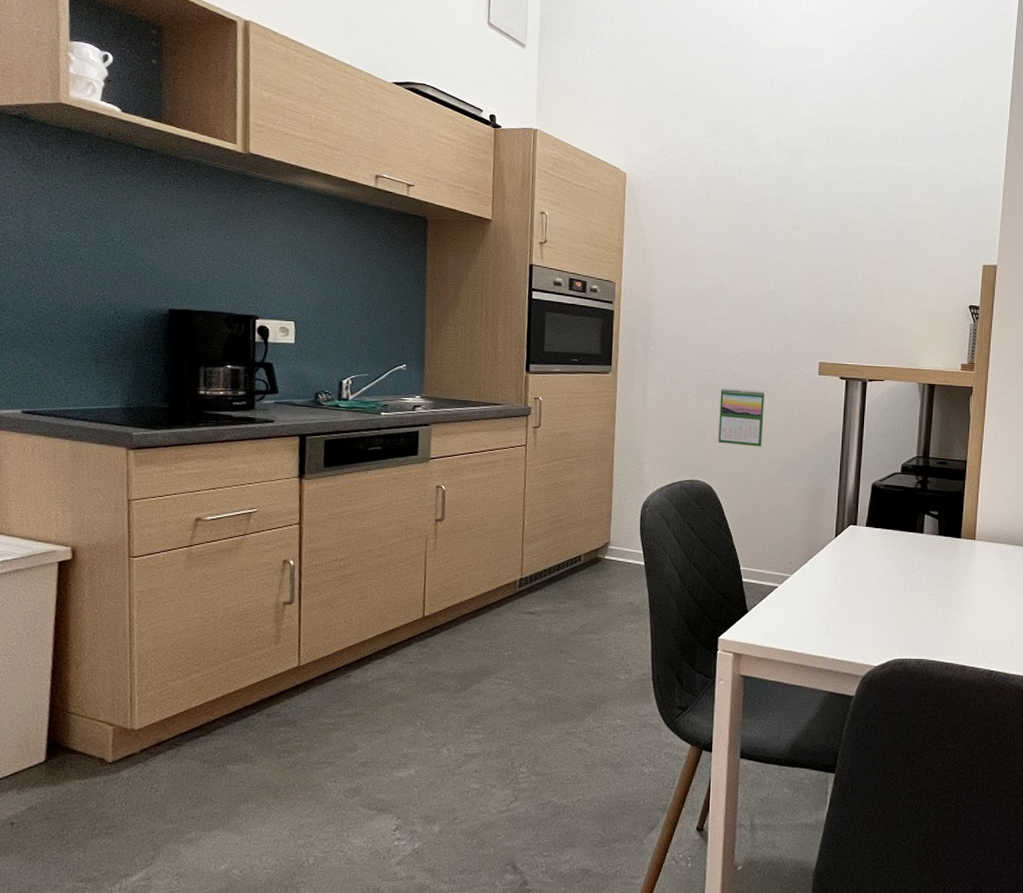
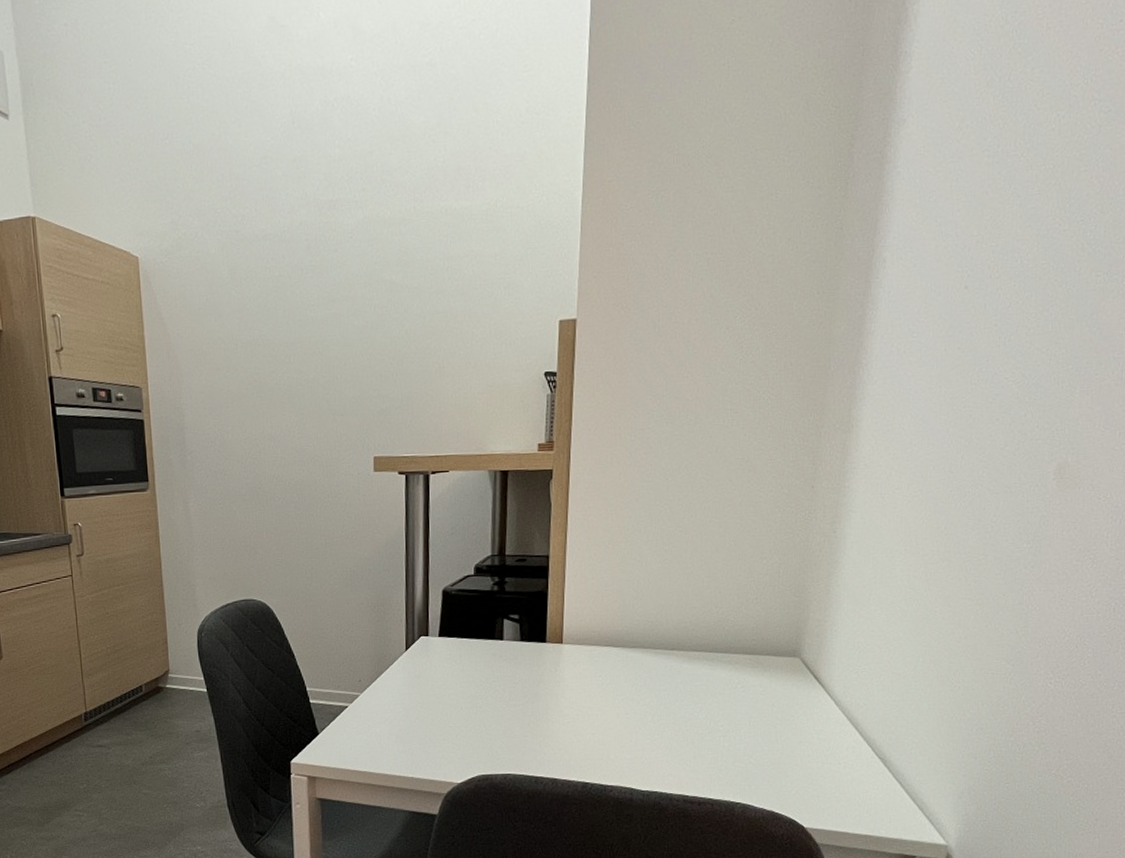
calendar: present [718,388,765,447] -> none [267,495,319,559]

